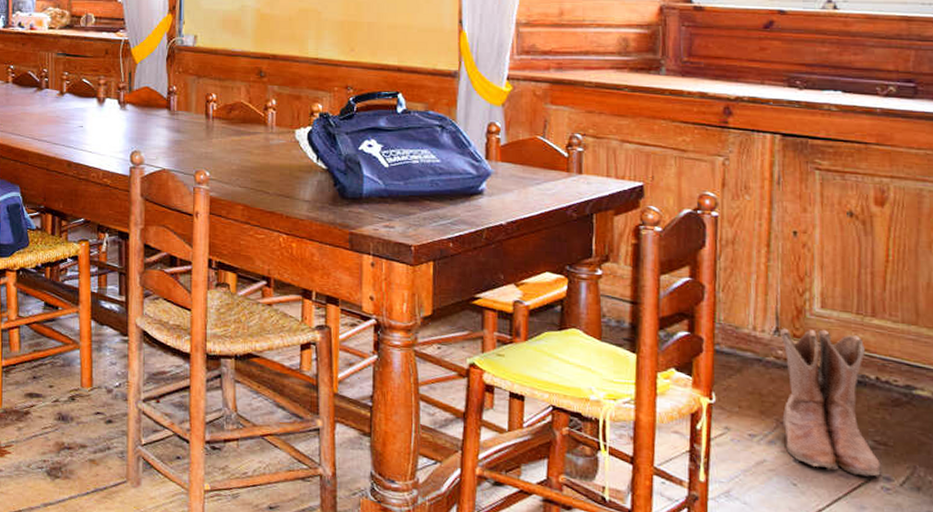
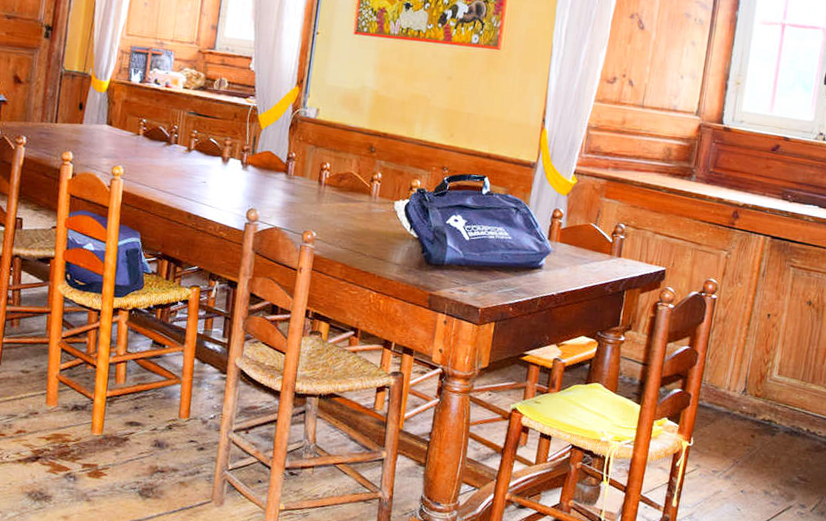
boots: present [779,327,881,477] -> none [737,388,803,505]

